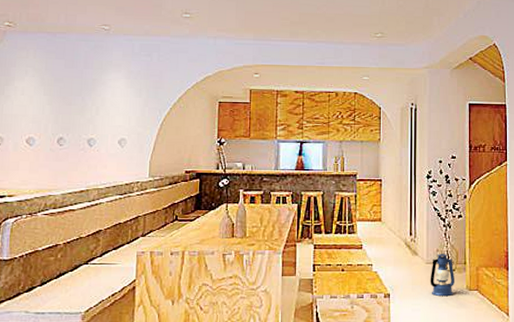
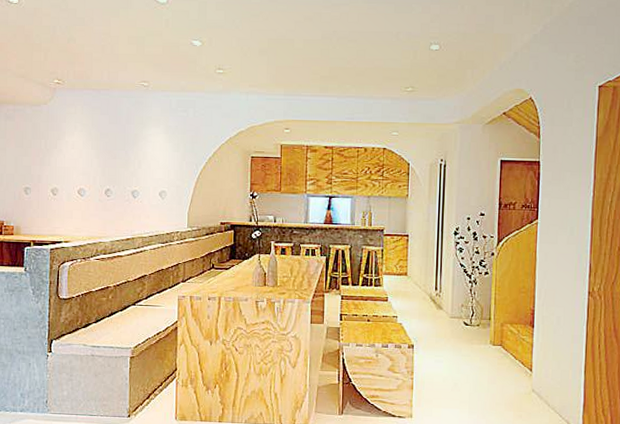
lantern: present [430,254,454,296] -> none [453,309,479,349]

